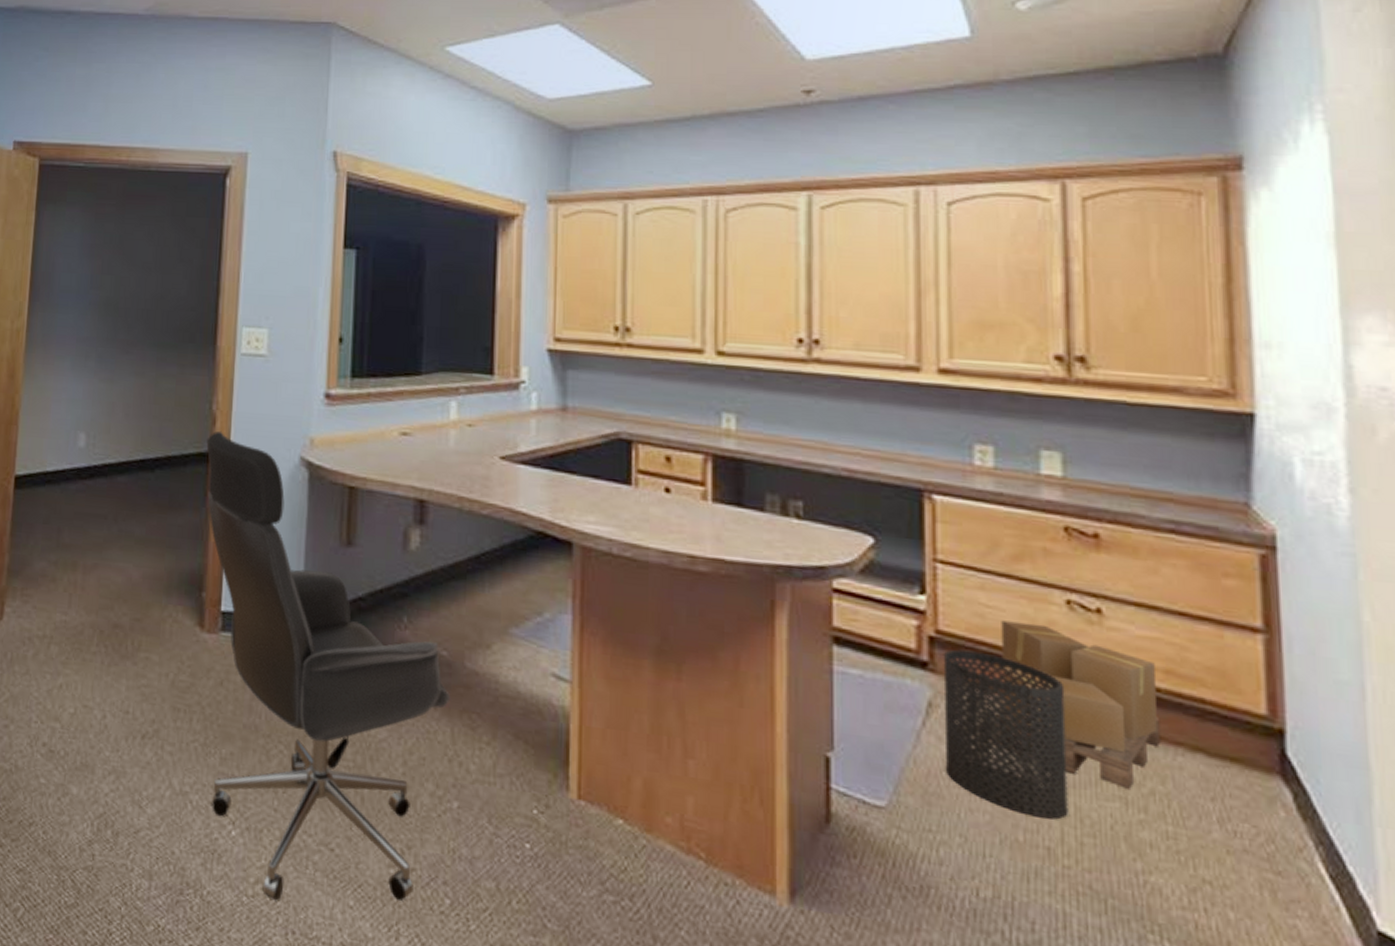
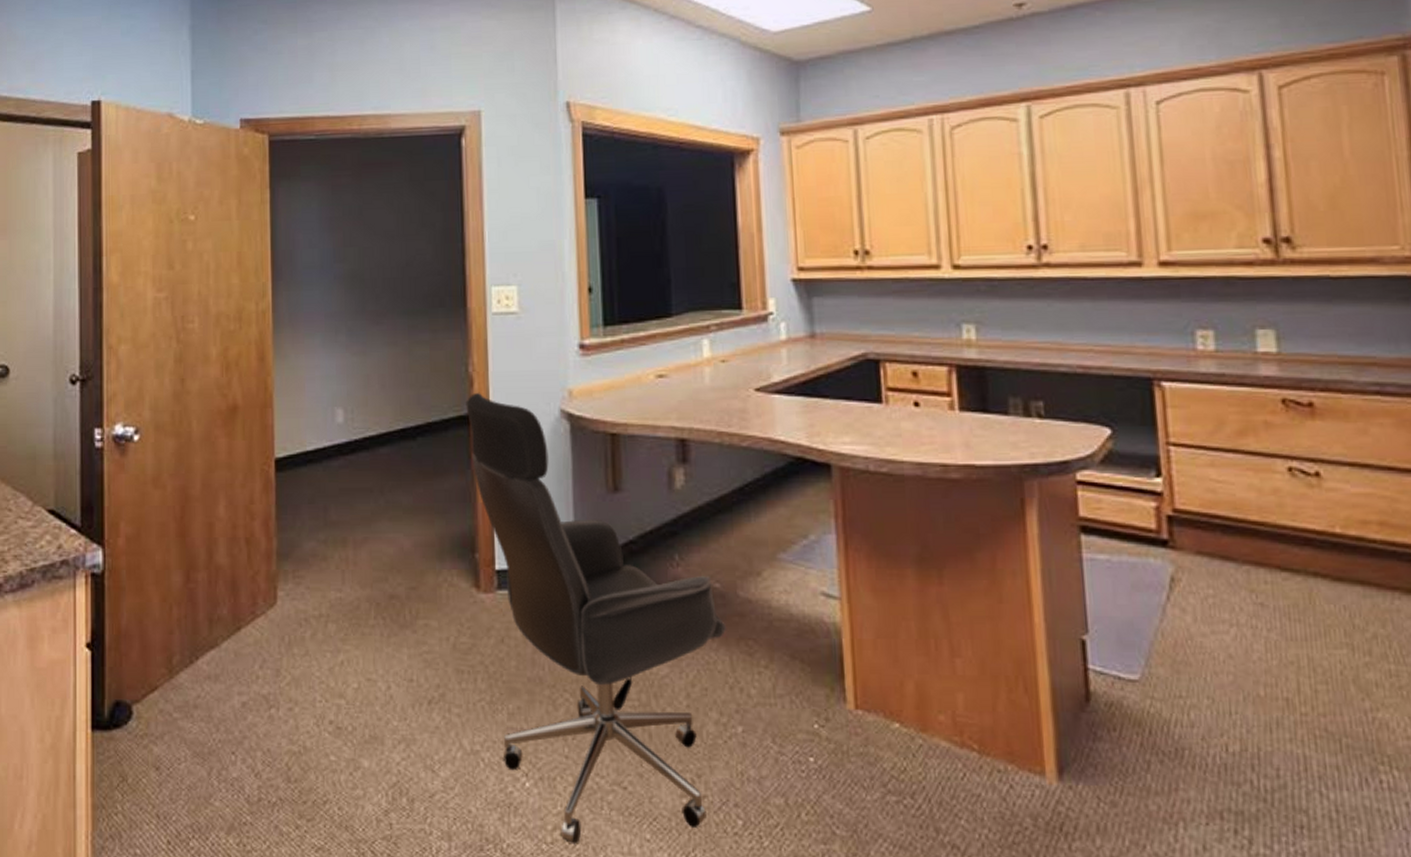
trash can: present [943,649,1069,819] -> none [1181,525,1303,672]
cardboard boxes: present [996,620,1161,791] -> none [1231,493,1380,637]

